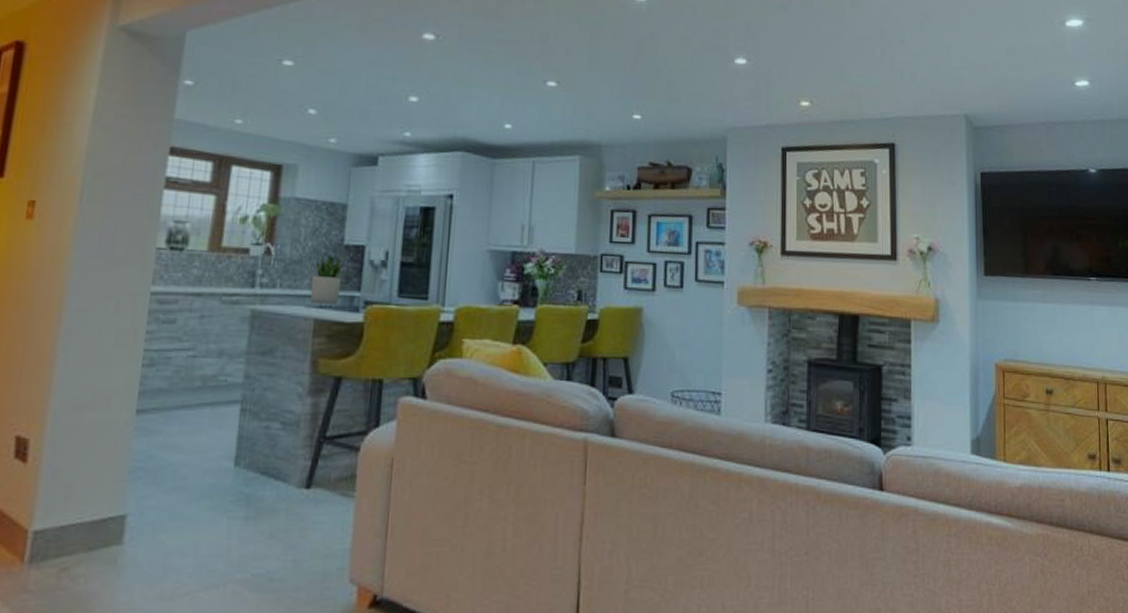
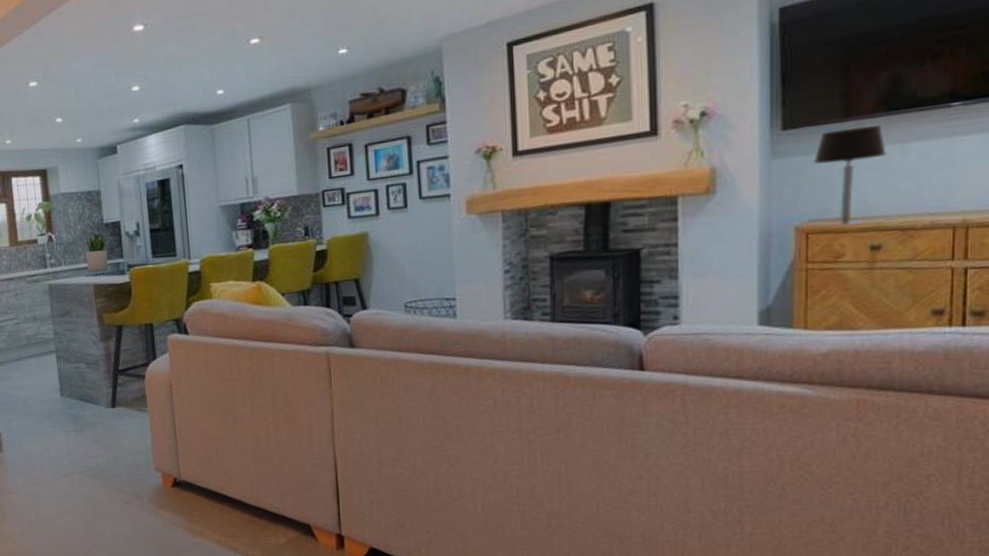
table lamp: none [1006,283,1053,368] -> present [814,125,886,226]

